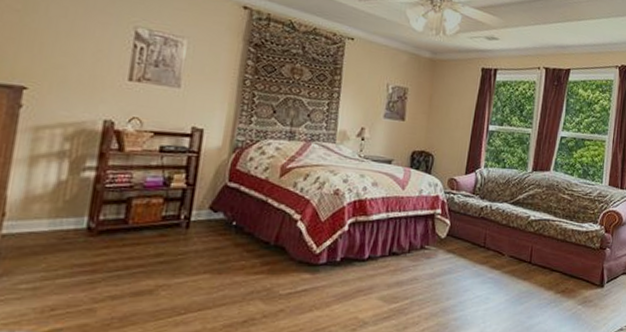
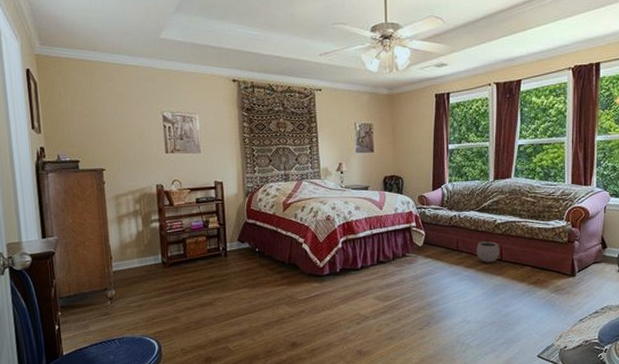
plant pot: none [504,233,530,265] -> present [477,236,499,263]

